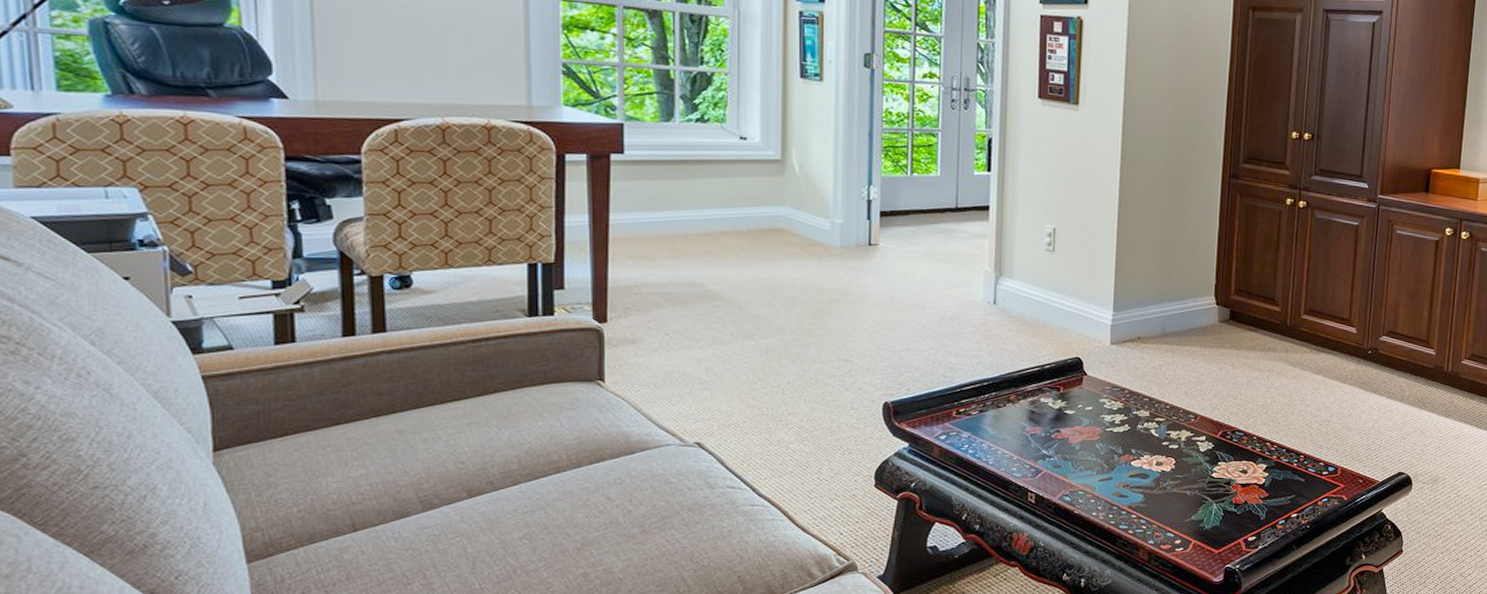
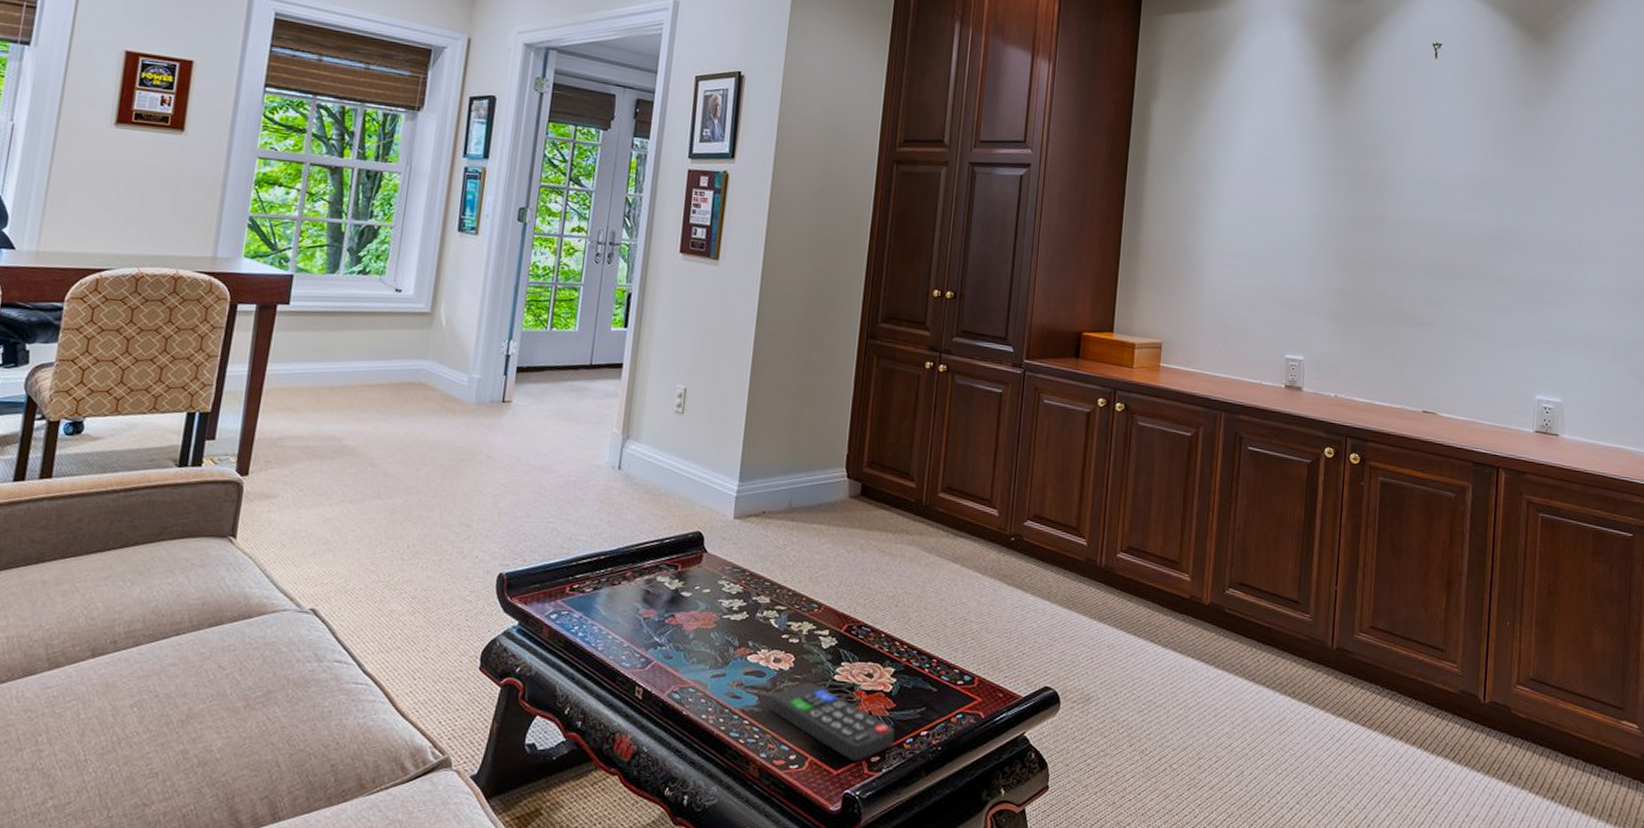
remote control: none [1155,480,1269,542] -> present [770,682,895,762]

